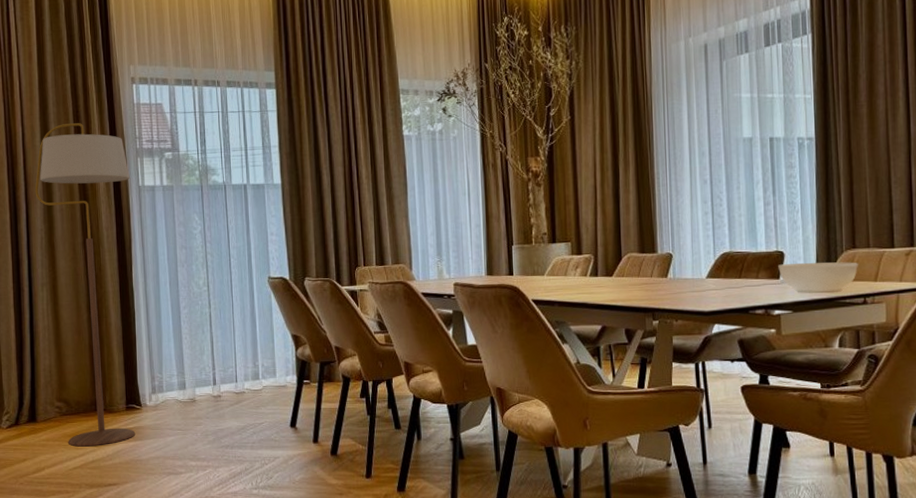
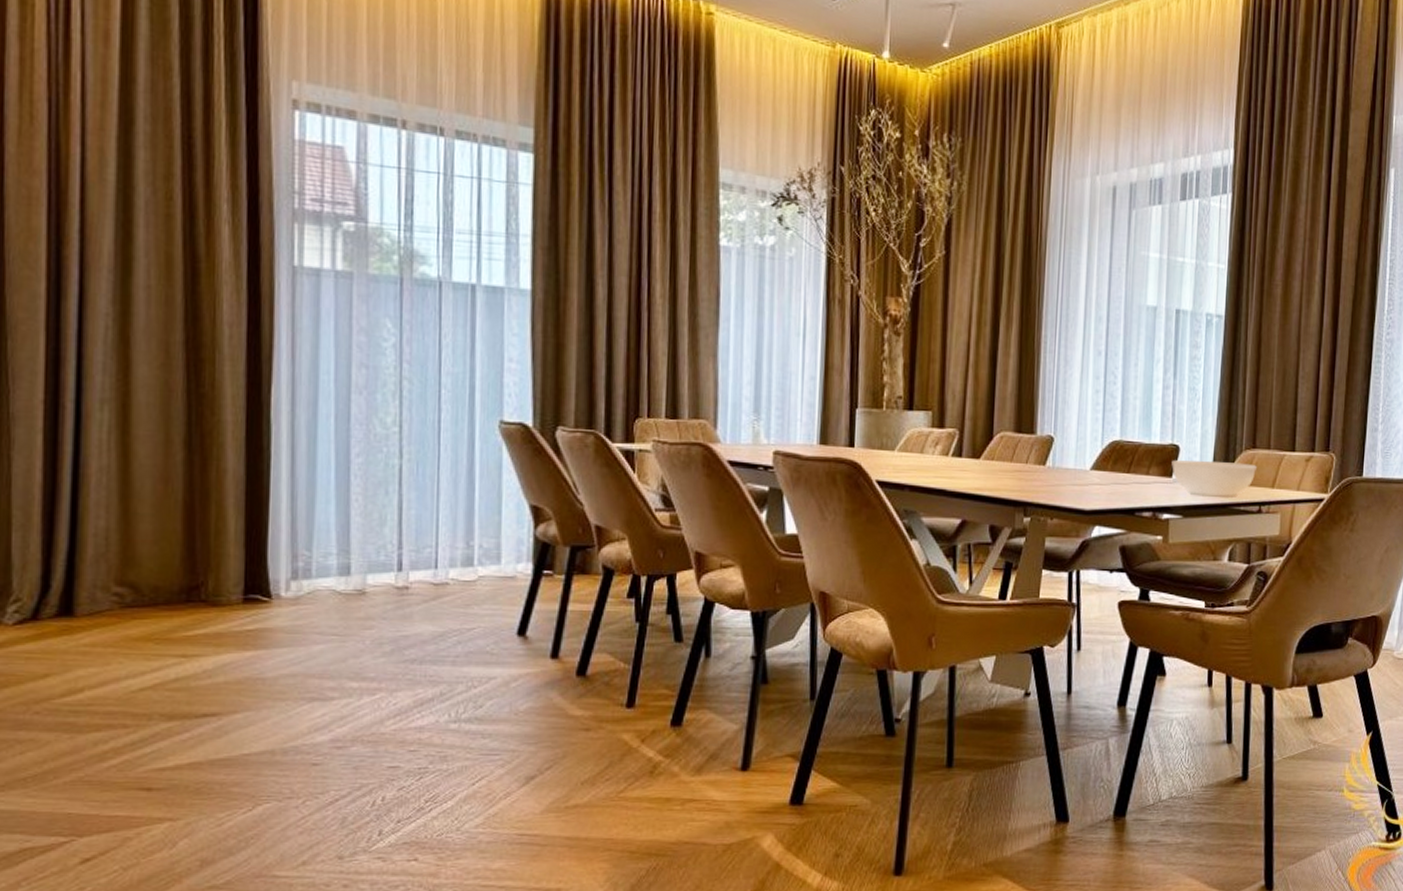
floor lamp: present [35,123,136,447] -> none [99,152,278,657]

